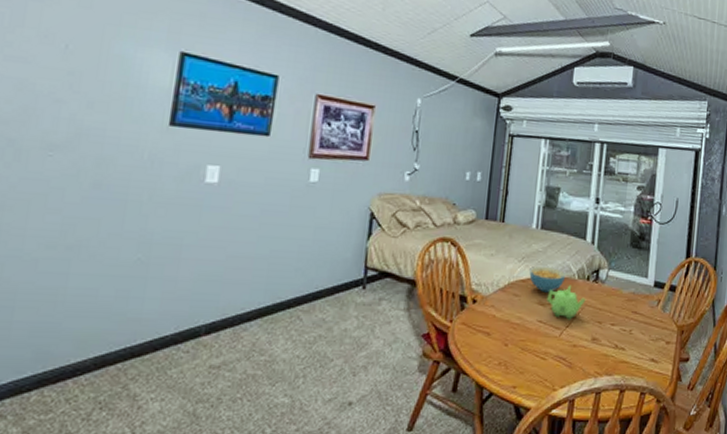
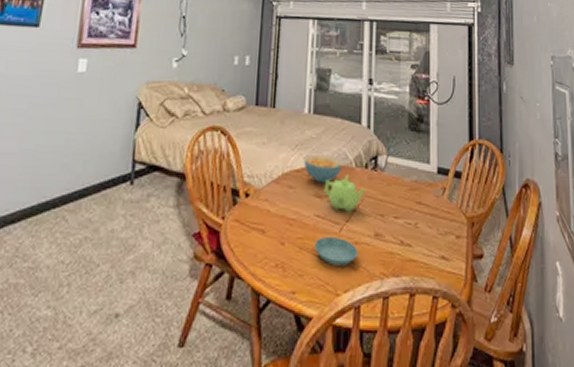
saucer: none [535,339,576,365] -> present [313,236,358,265]

